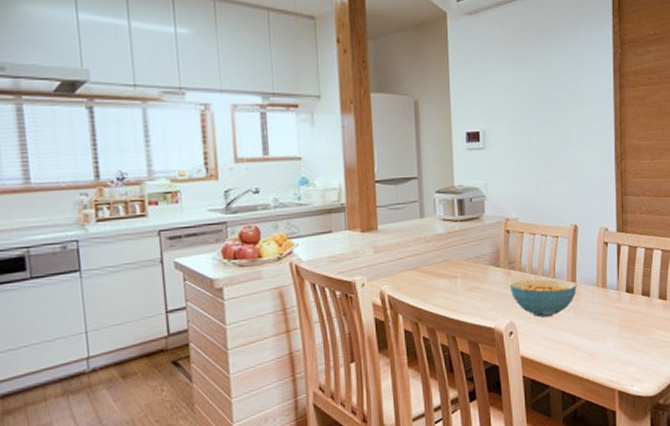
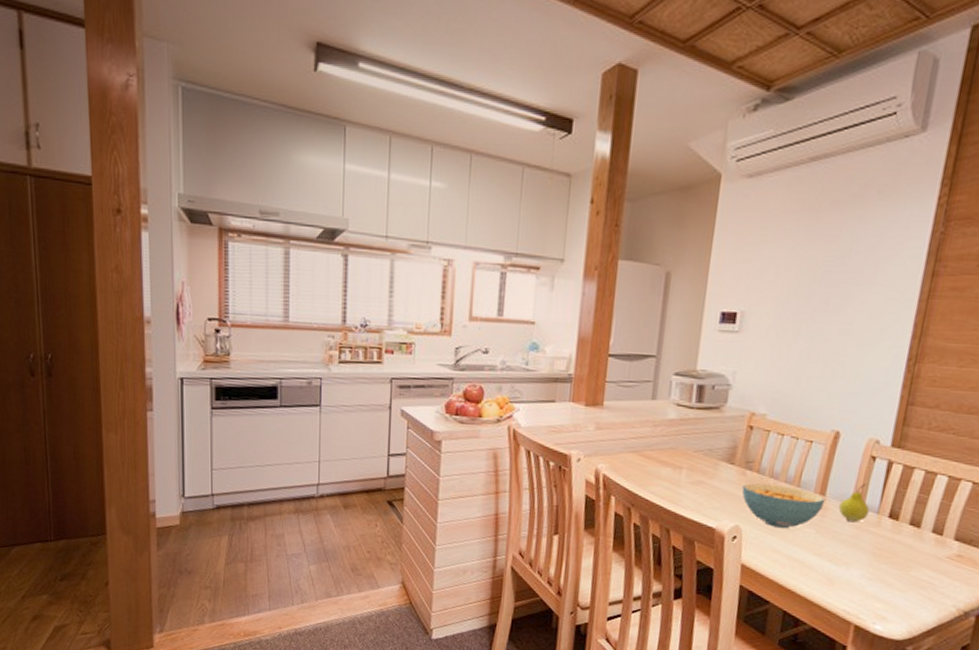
fruit: none [588,266,611,302] -> present [838,483,870,523]

